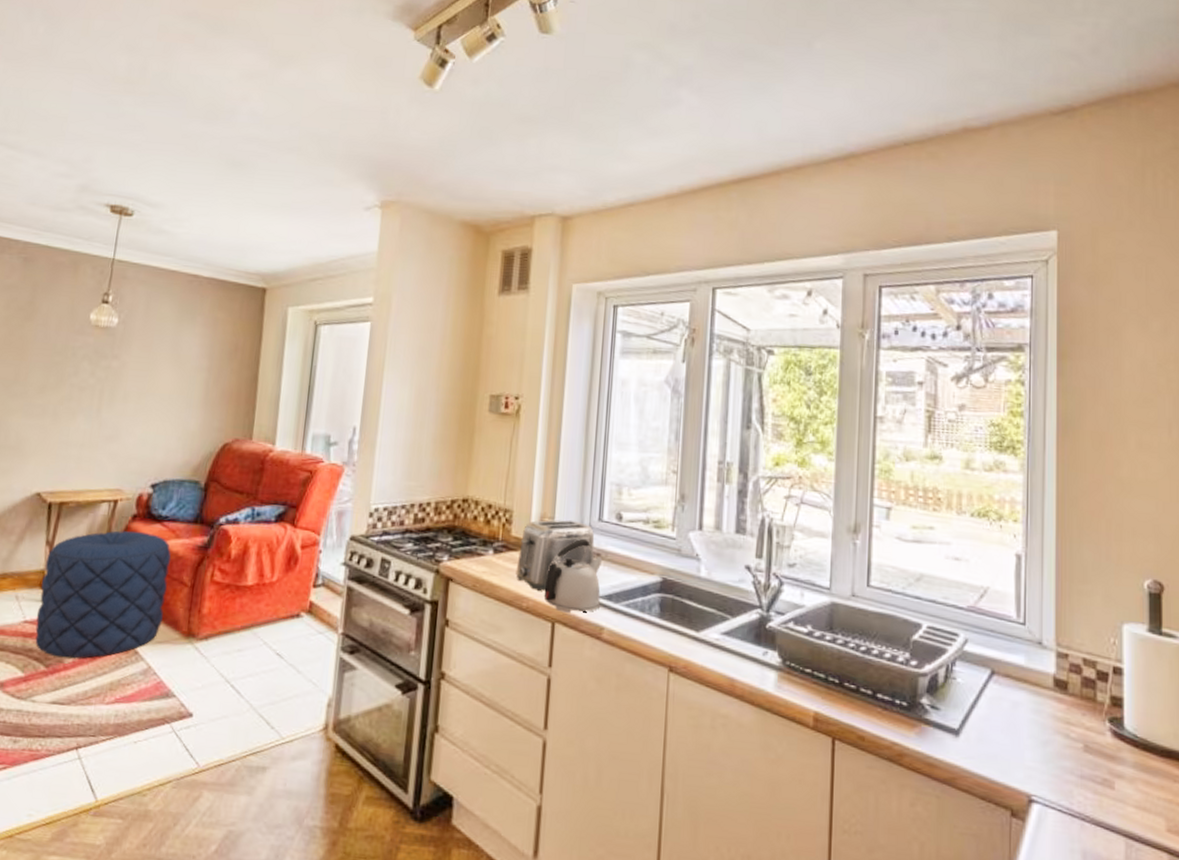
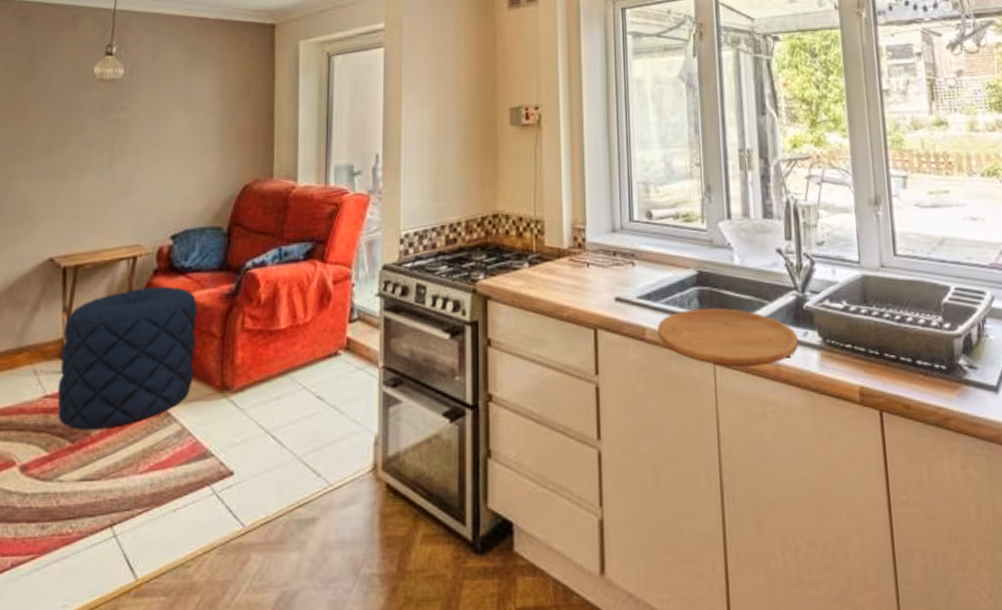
toaster: present [516,519,595,591] -> none [553,223,628,298]
kettle: present [543,538,603,613] -> none [583,240,641,317]
cutting board: none [615,615,757,680] -> present [658,307,798,367]

